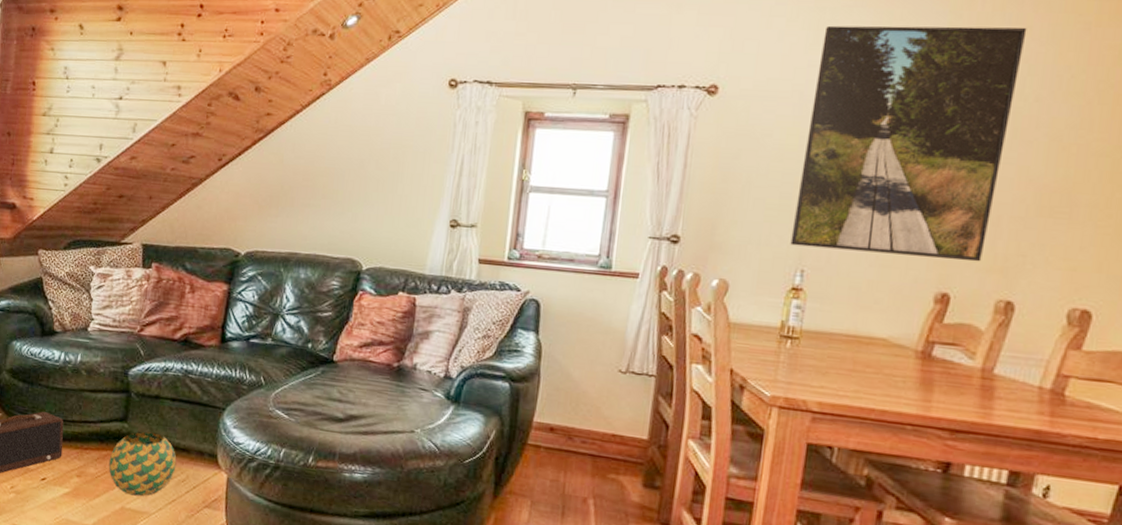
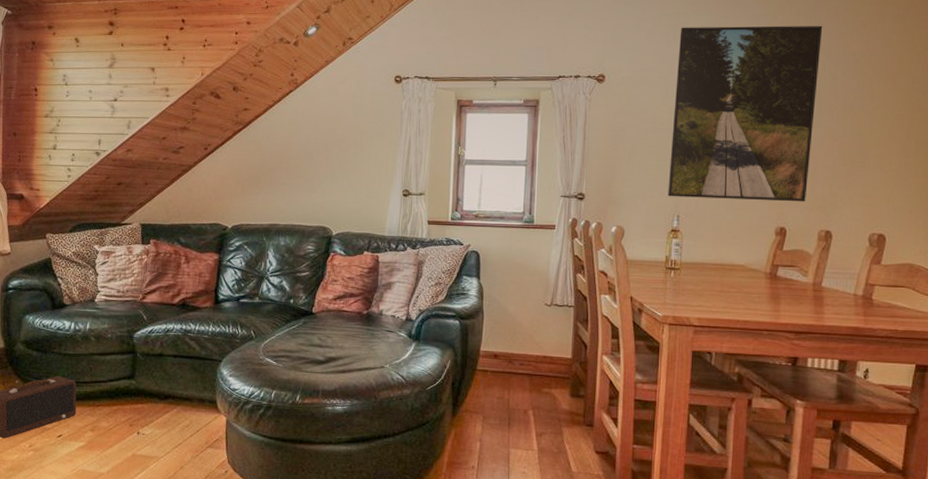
decorative ball: present [108,431,177,496] -> none [119,386,181,443]

